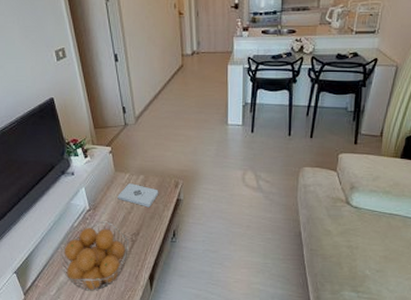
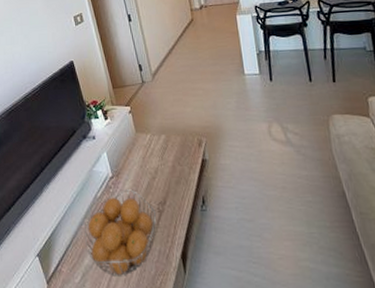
notepad: present [117,183,159,208] -> none [140,144,183,171]

